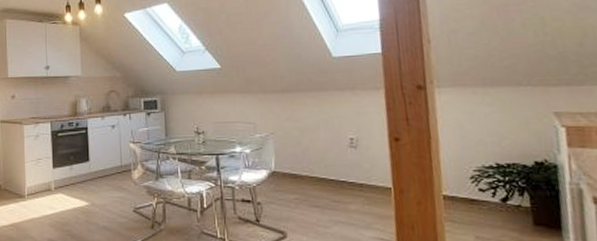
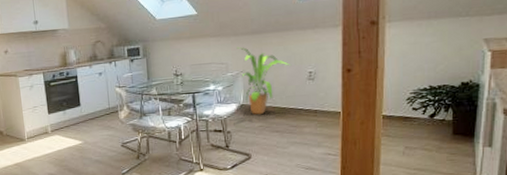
house plant: none [265,105,328,185] -> present [236,46,291,115]

